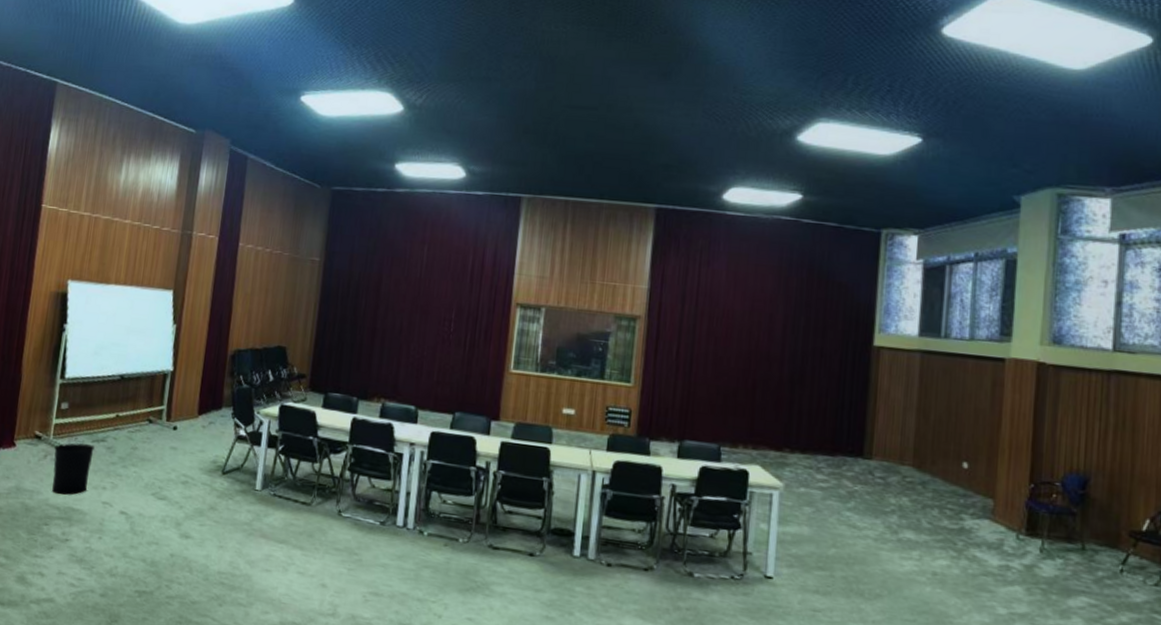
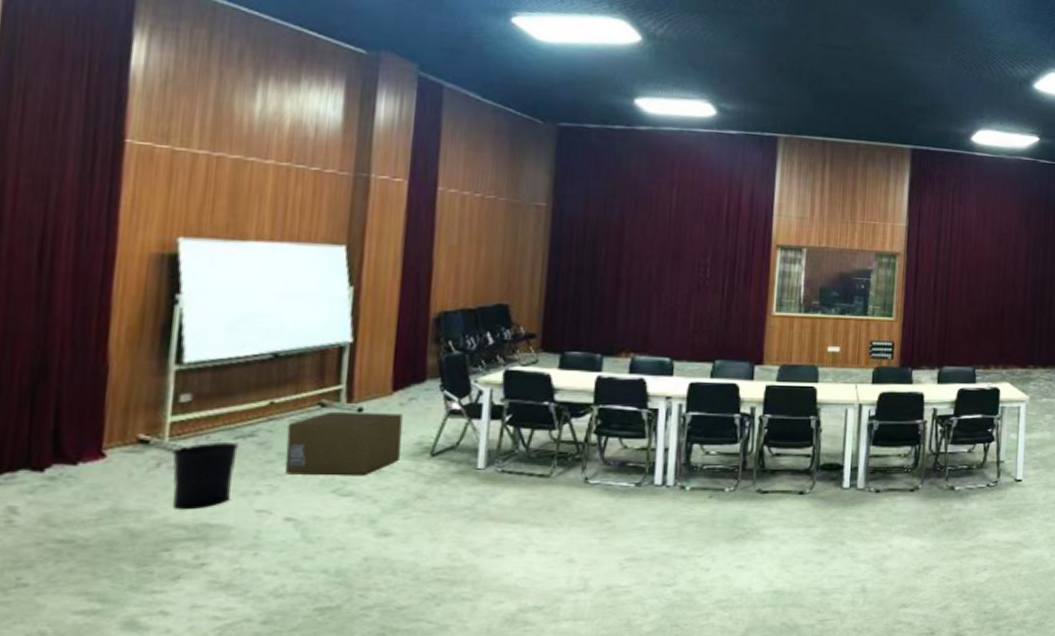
box: none [122,427,205,484] -> present [284,411,403,476]

